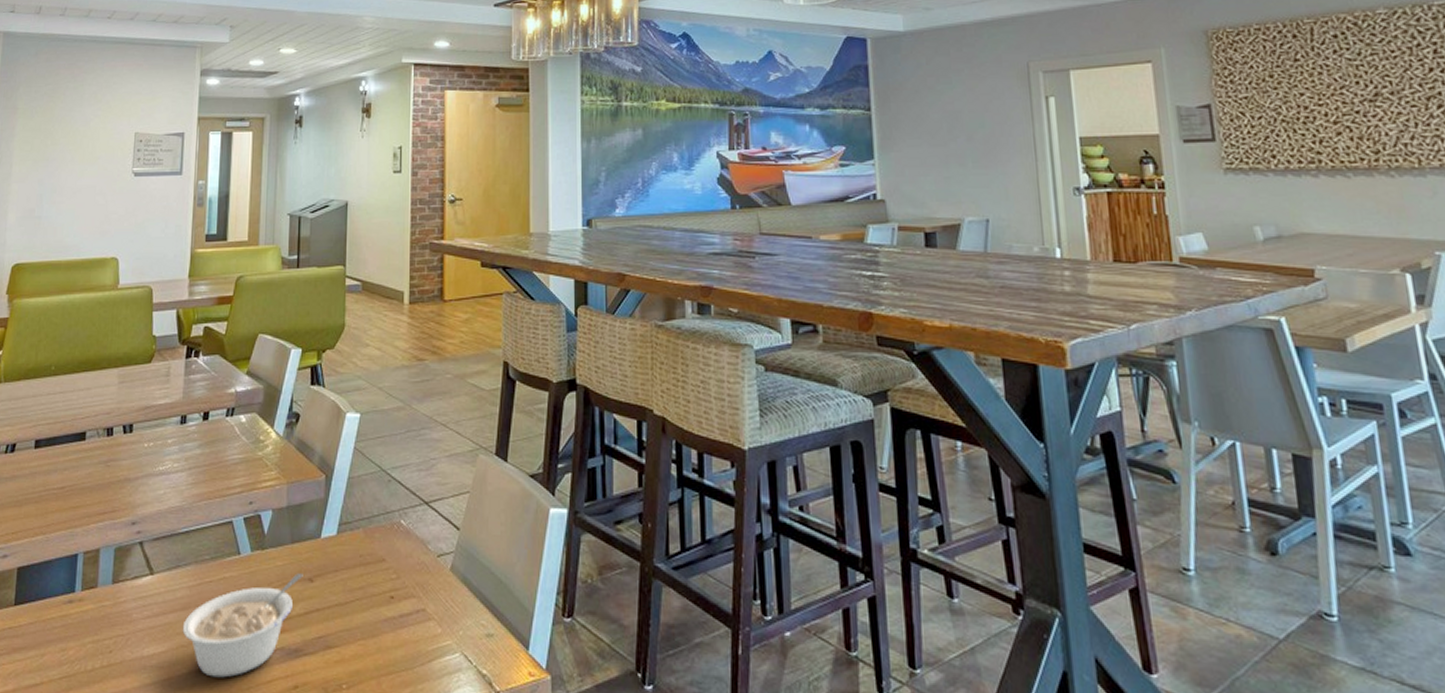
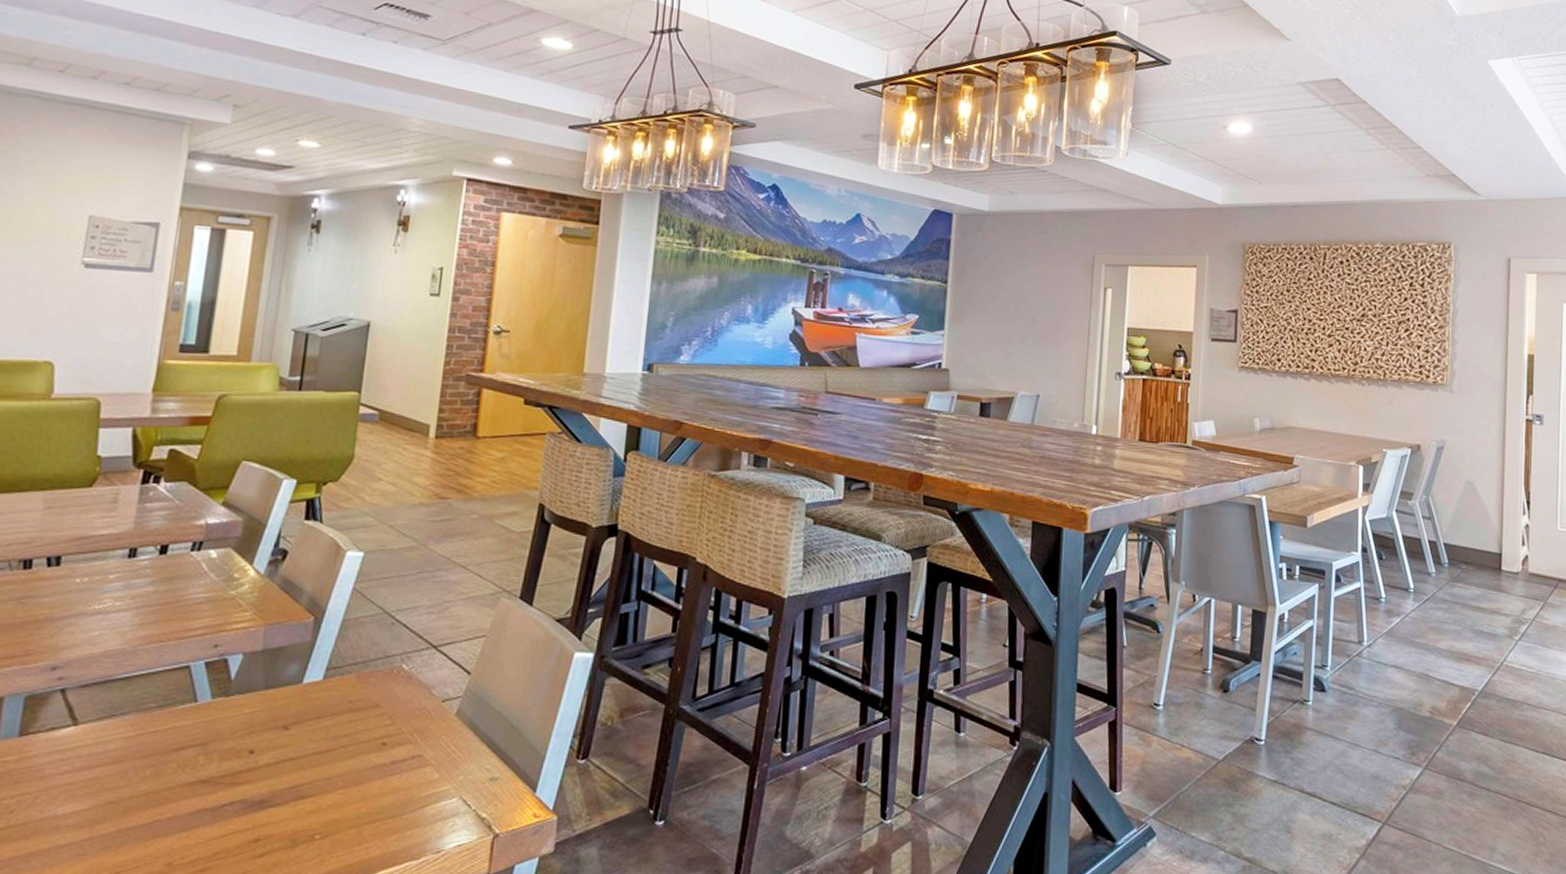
legume: present [182,573,303,678] -> none [112,721,277,835]

